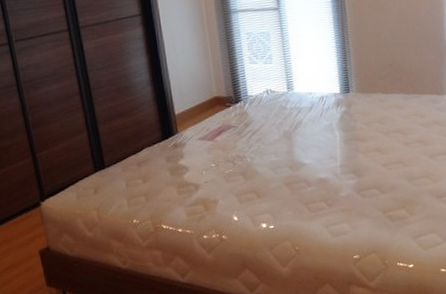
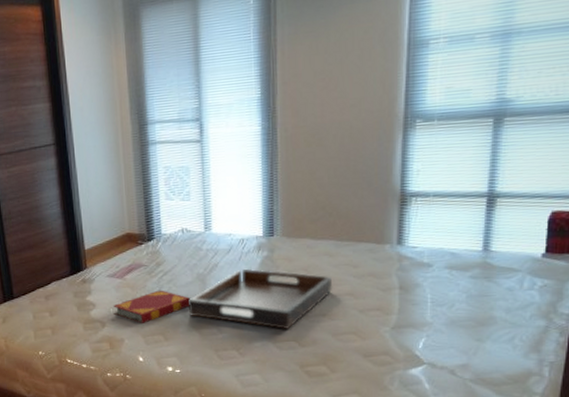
hardback book: none [205,149,279,183] -> present [113,290,190,323]
serving tray: none [277,123,405,178] -> present [189,268,333,329]

